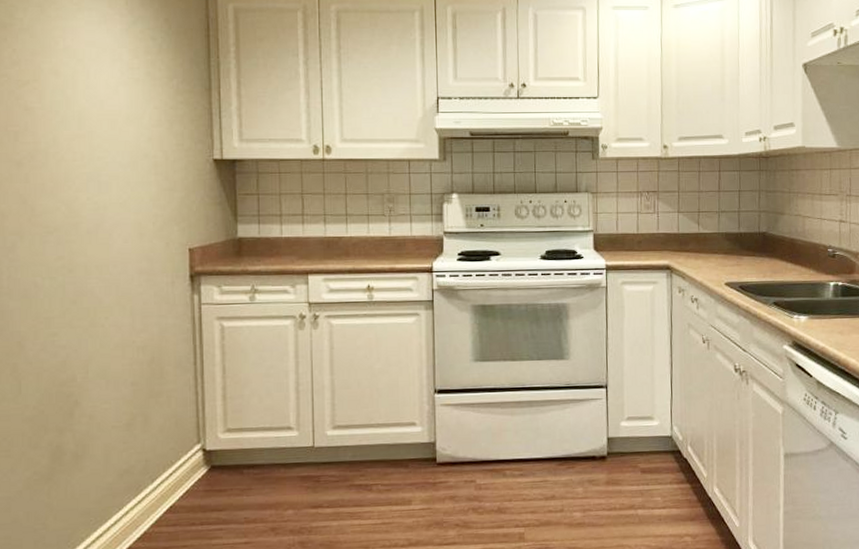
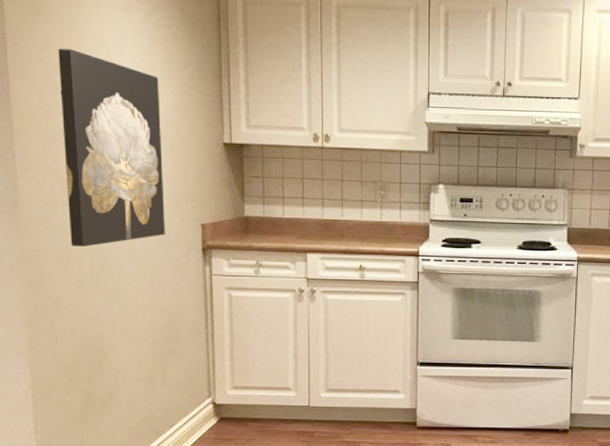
wall art: none [28,65,148,280] -> present [58,49,165,247]

